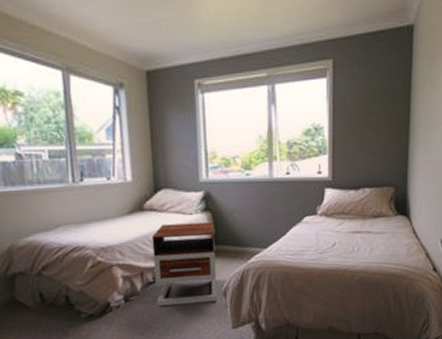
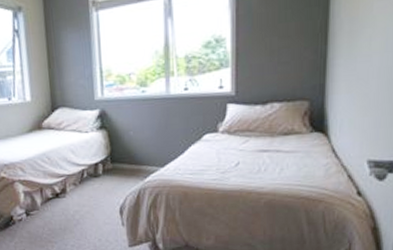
nightstand: present [151,222,218,306] -> none [50,140,114,221]

